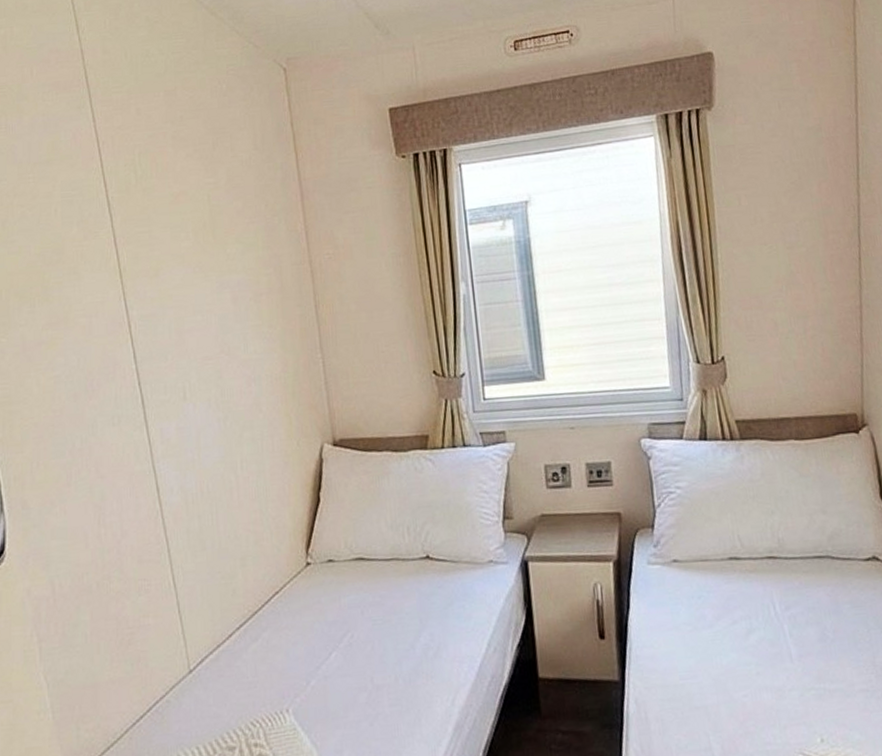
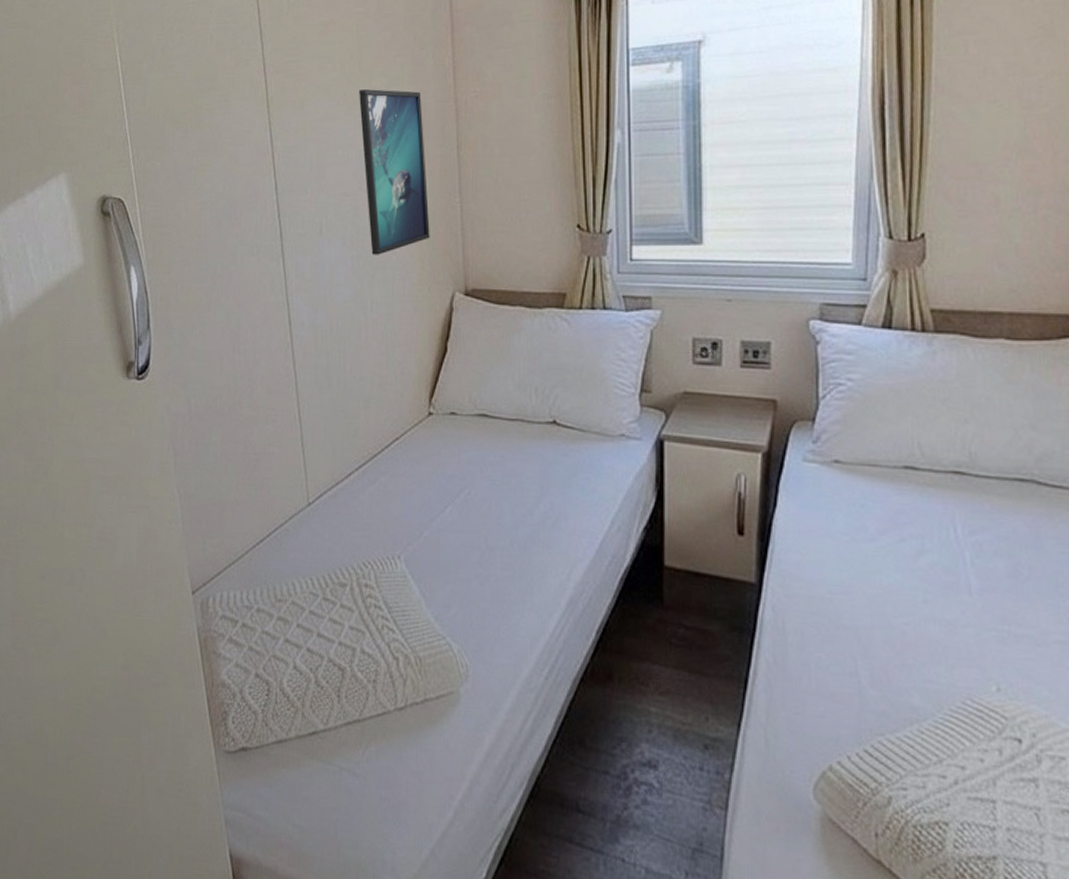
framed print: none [213,255,295,415] -> present [358,89,430,255]

